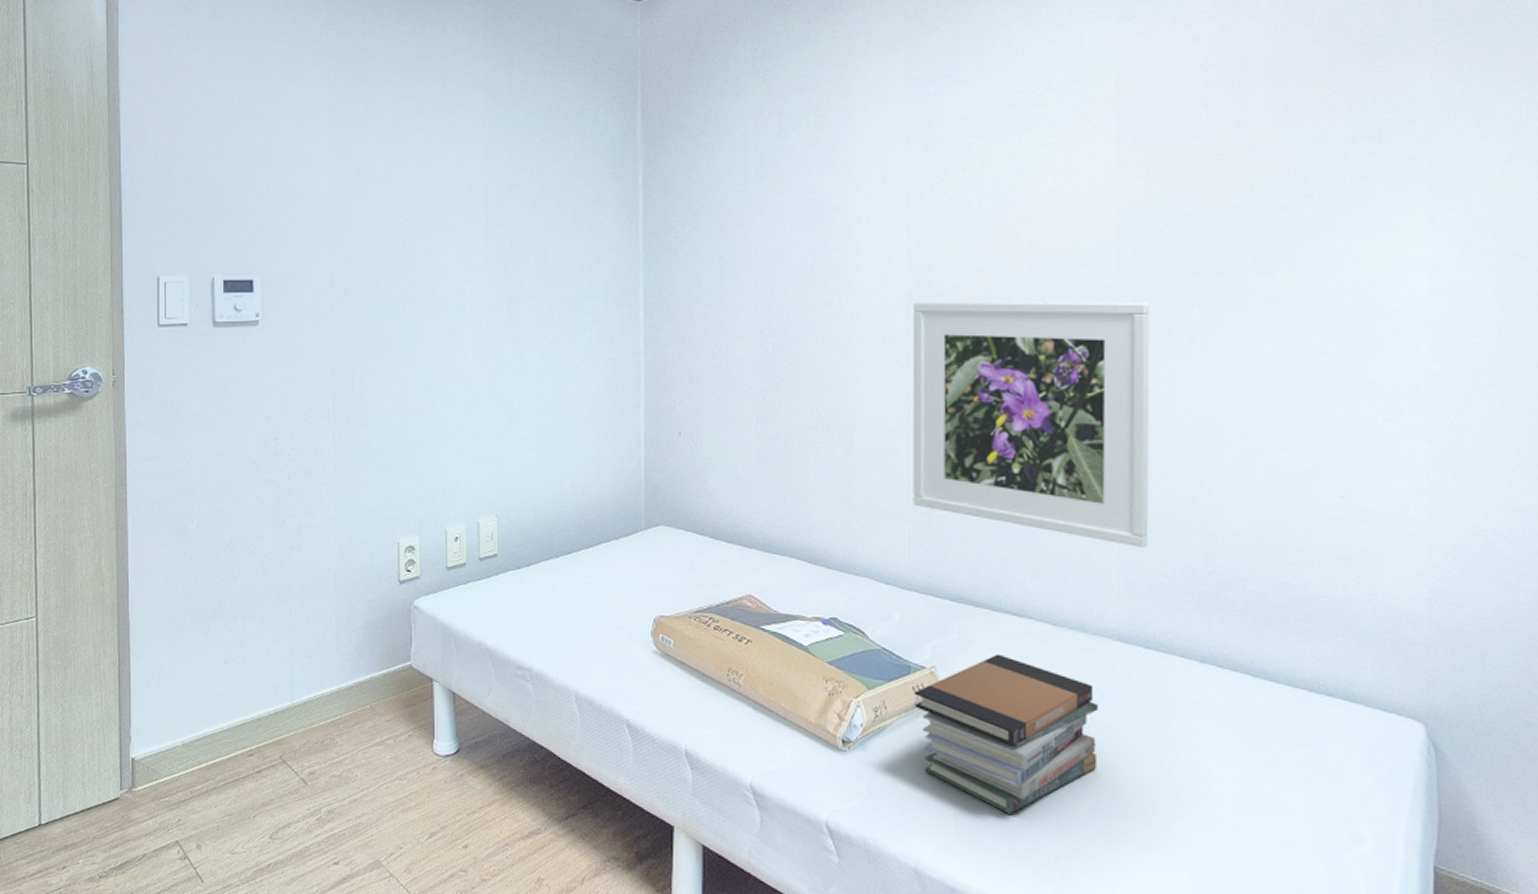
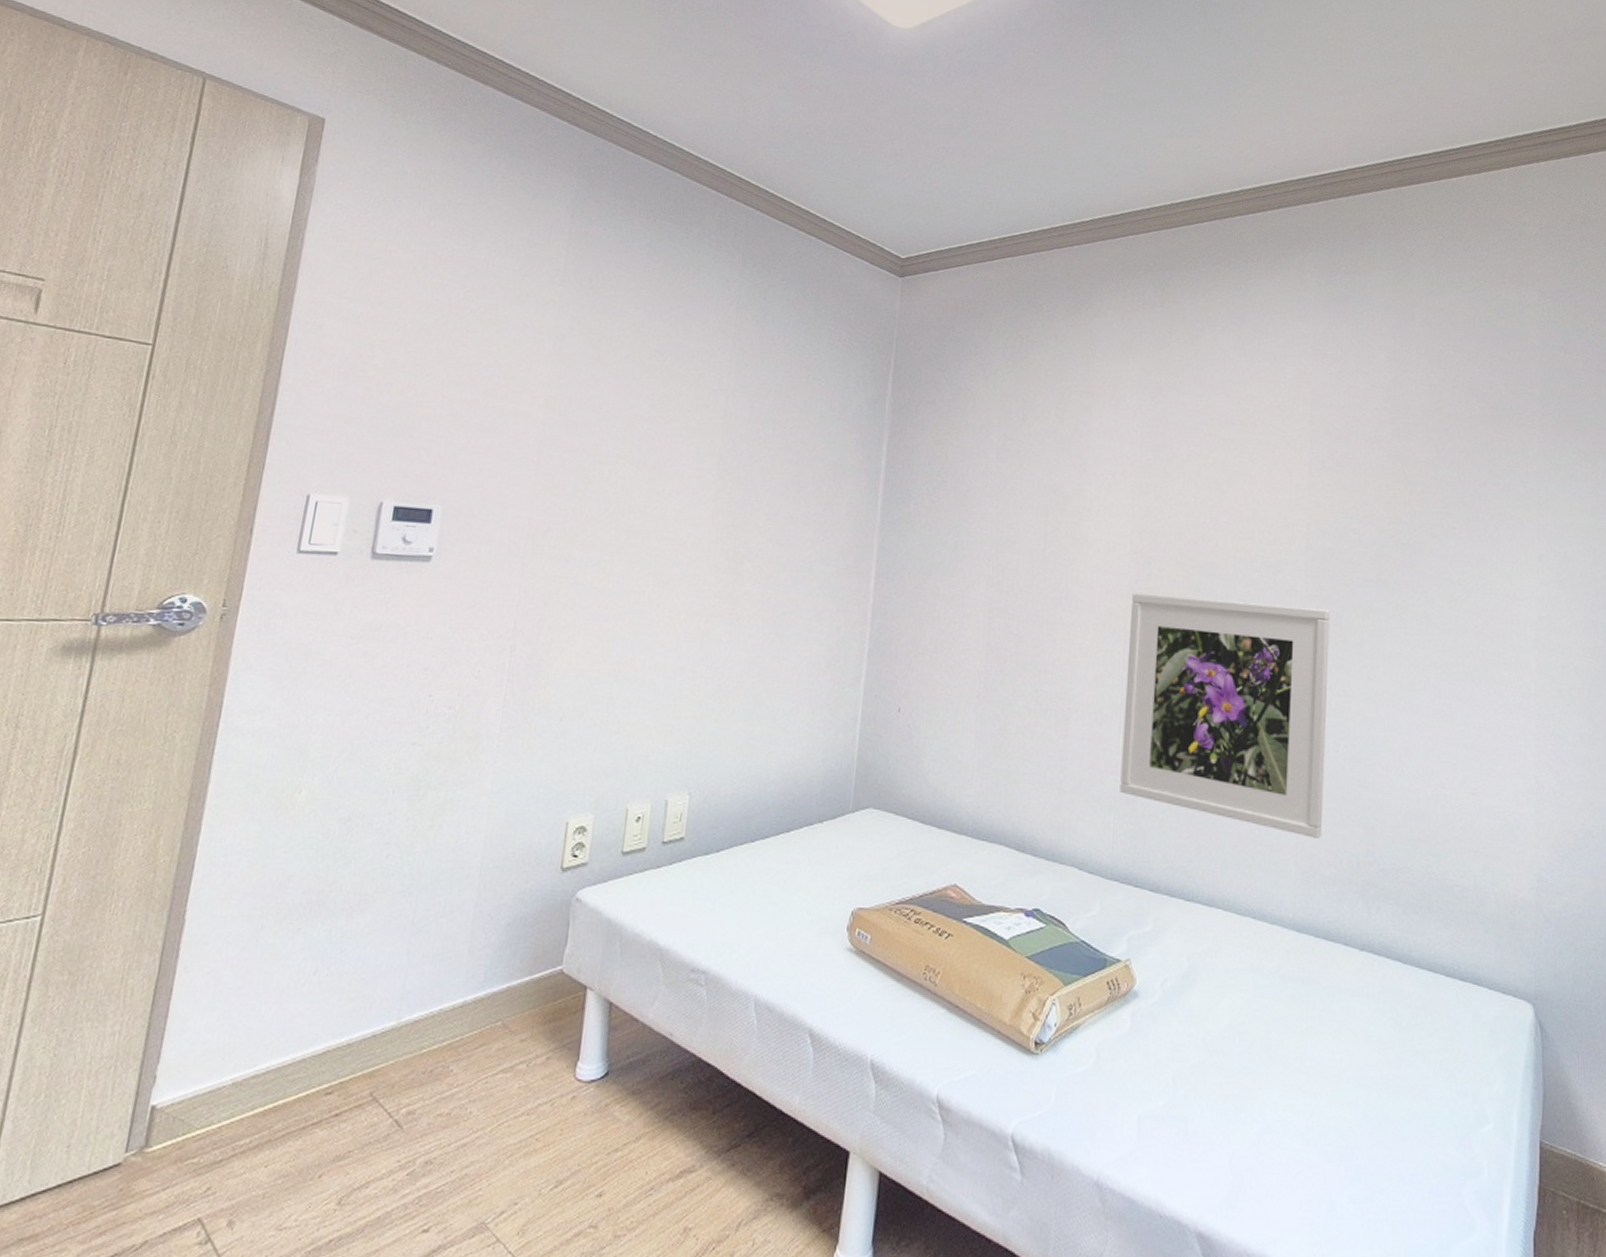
book stack: present [914,654,1099,814] -> none [1107,945,1275,1114]

